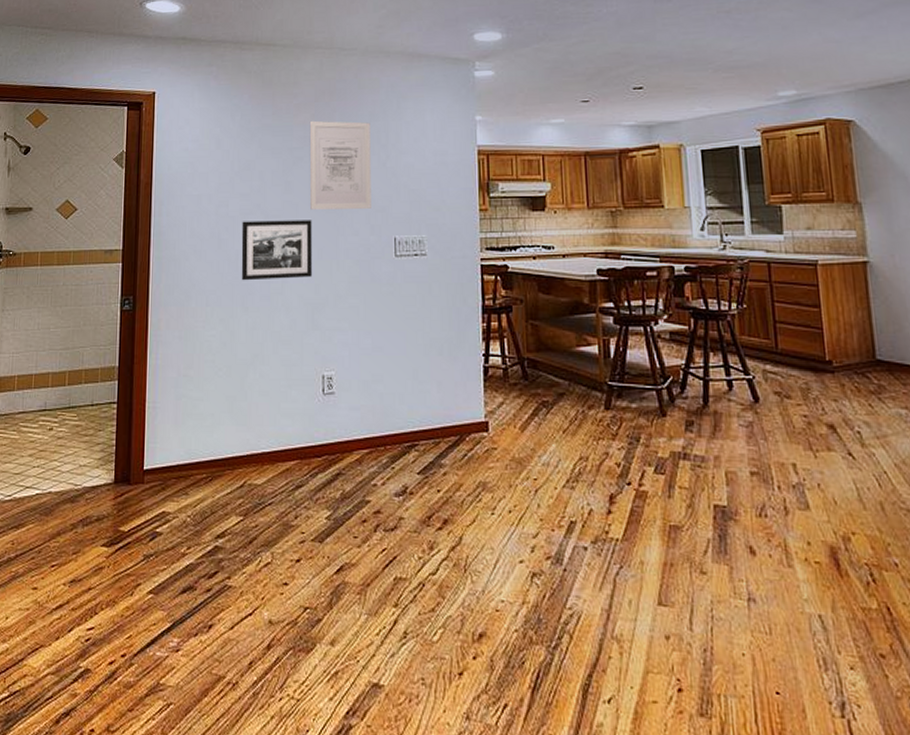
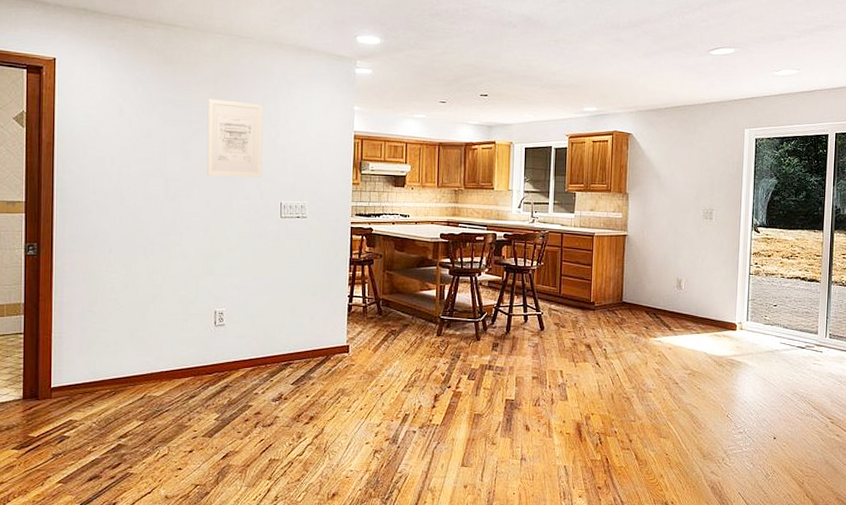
picture frame: present [241,220,312,281] -> none [142,182,208,233]

